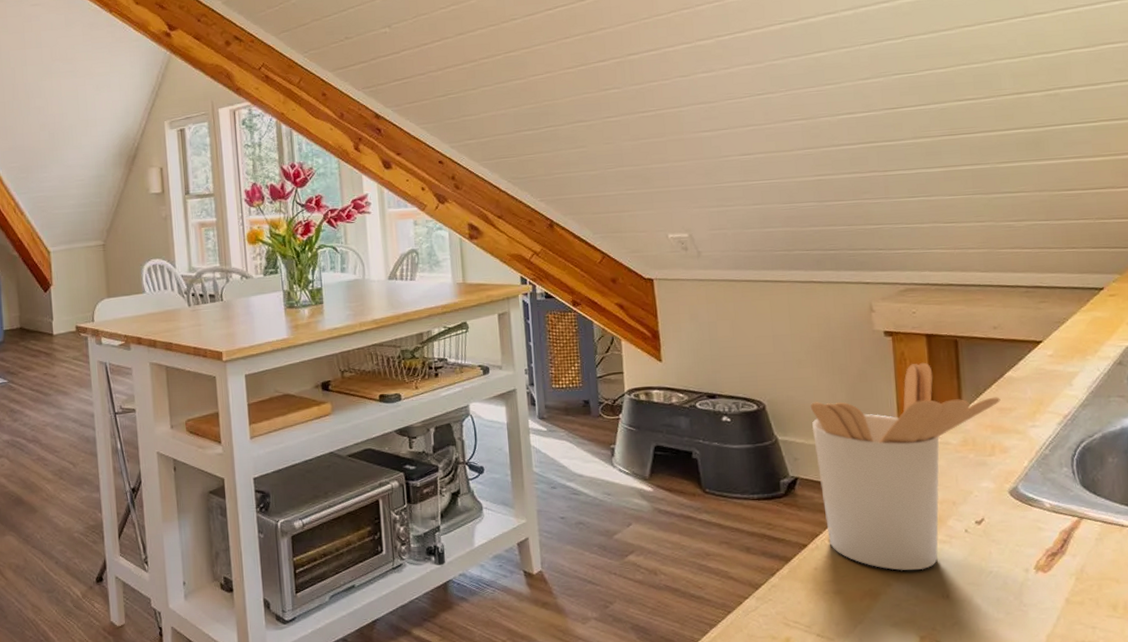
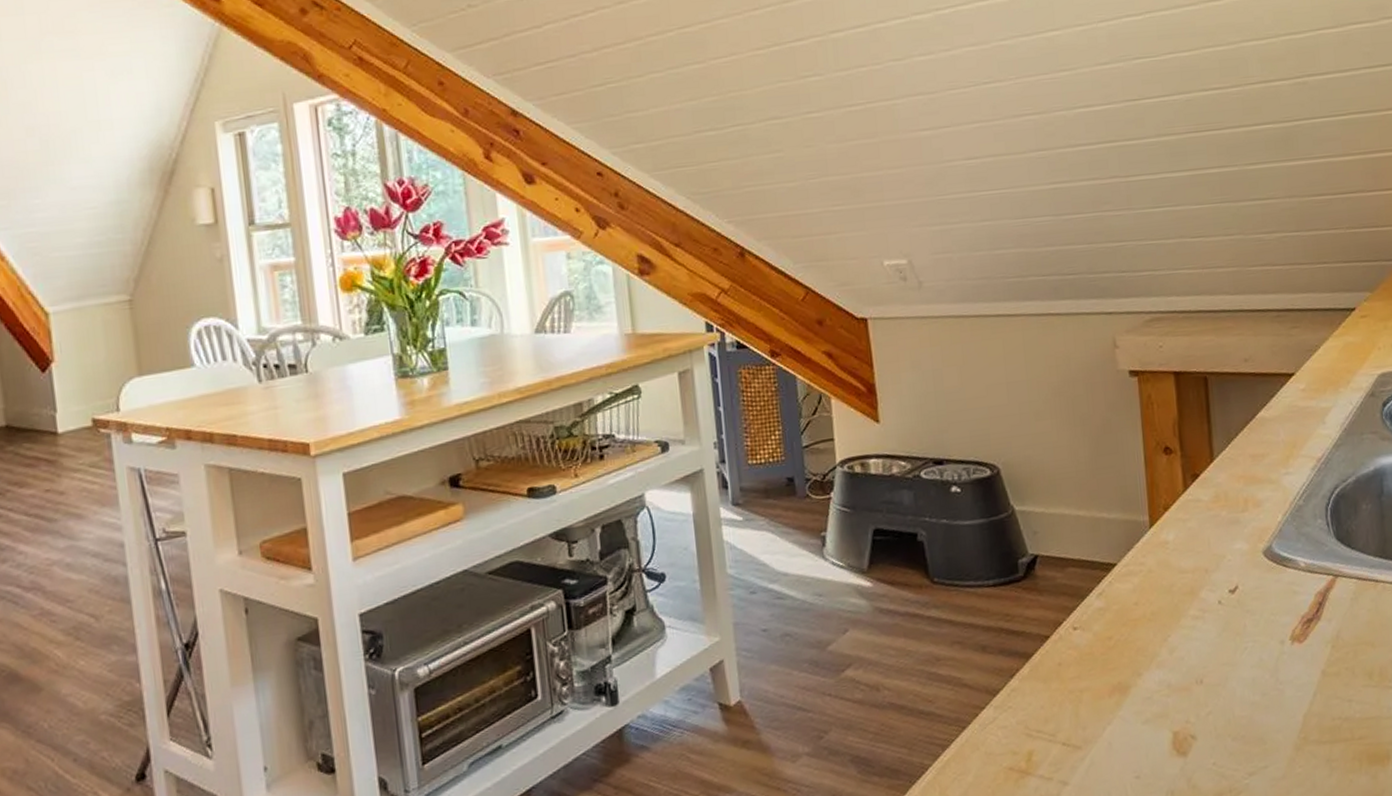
utensil holder: present [811,362,1001,571] -> none [1050,405,1253,657]

